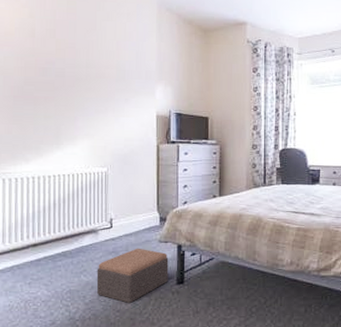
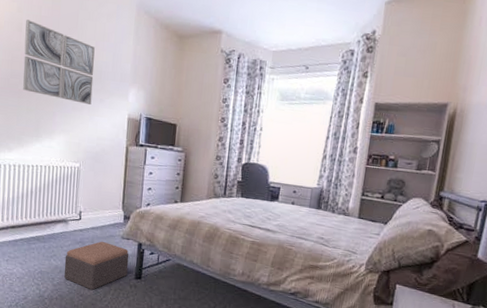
wall art: none [38,25,117,106] -> present [23,20,95,106]

